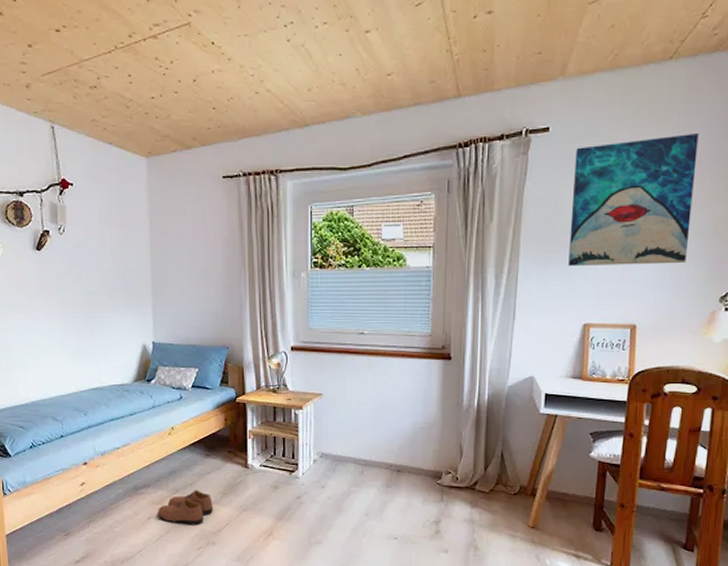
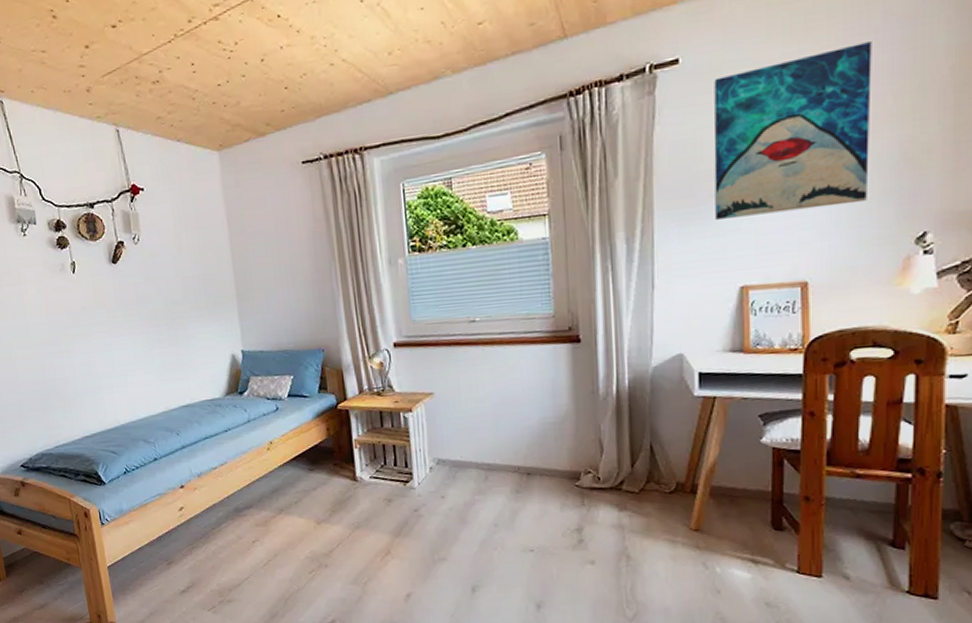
shoe: present [157,490,213,526] -> none [262,508,323,548]

